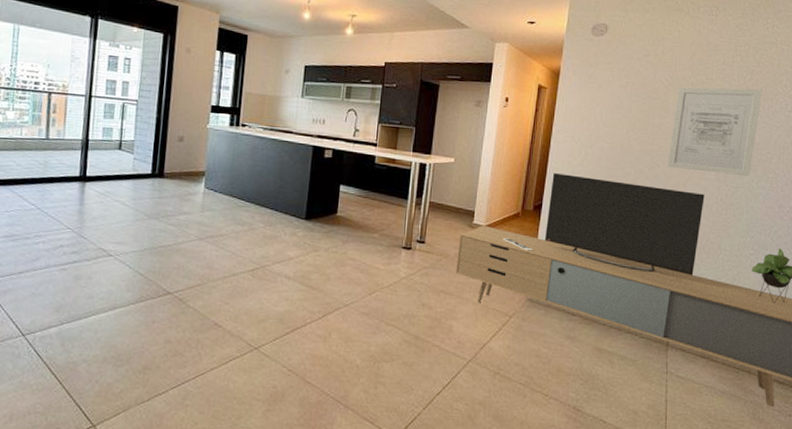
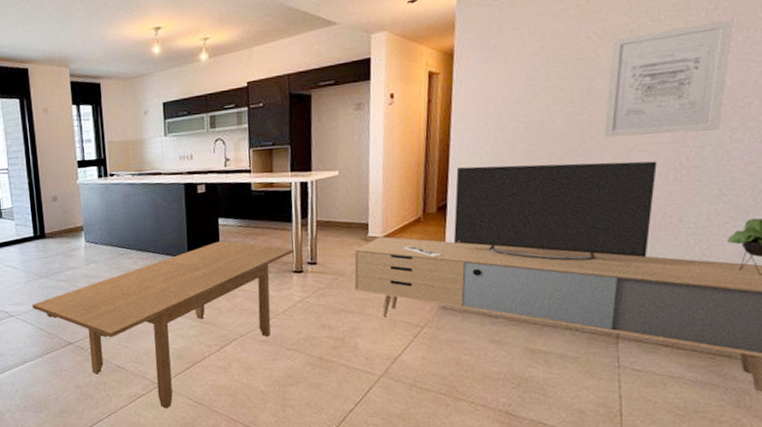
dining table: none [134,207,407,375] -> present [32,241,295,409]

